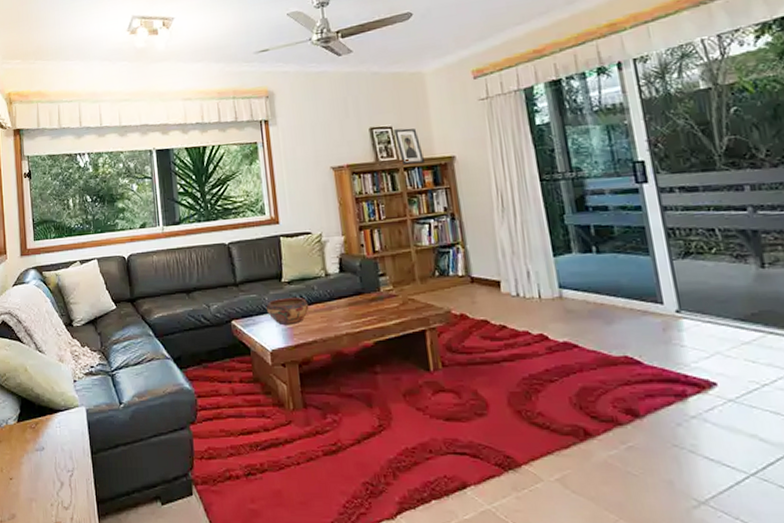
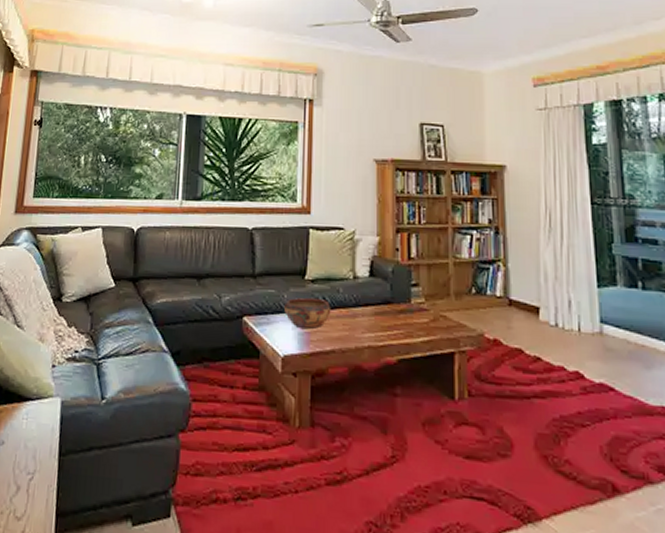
picture frame: present [394,128,426,166] -> none [445,128,475,169]

